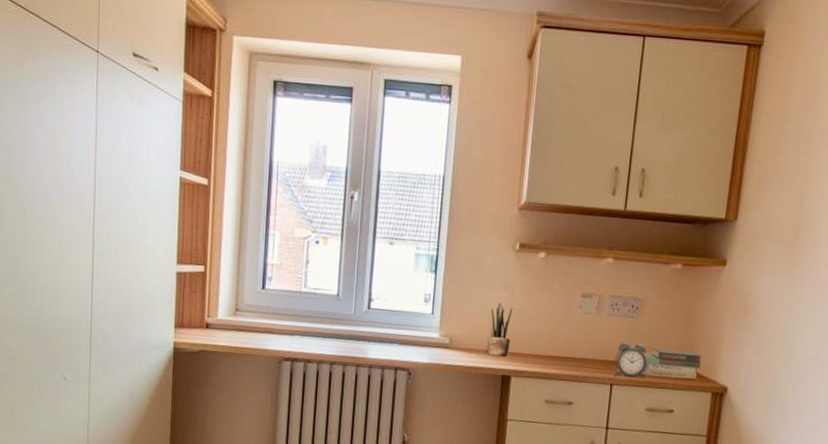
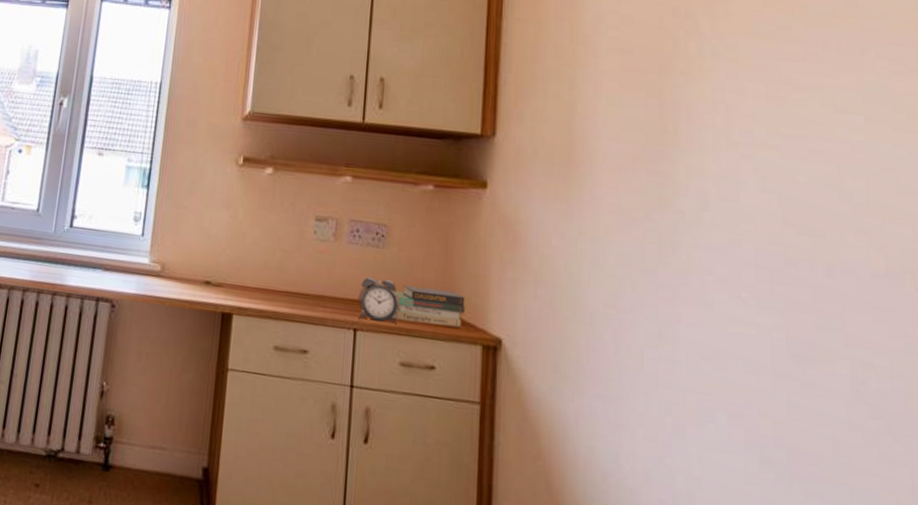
potted plant: present [487,303,513,358] -> none [204,224,236,291]

